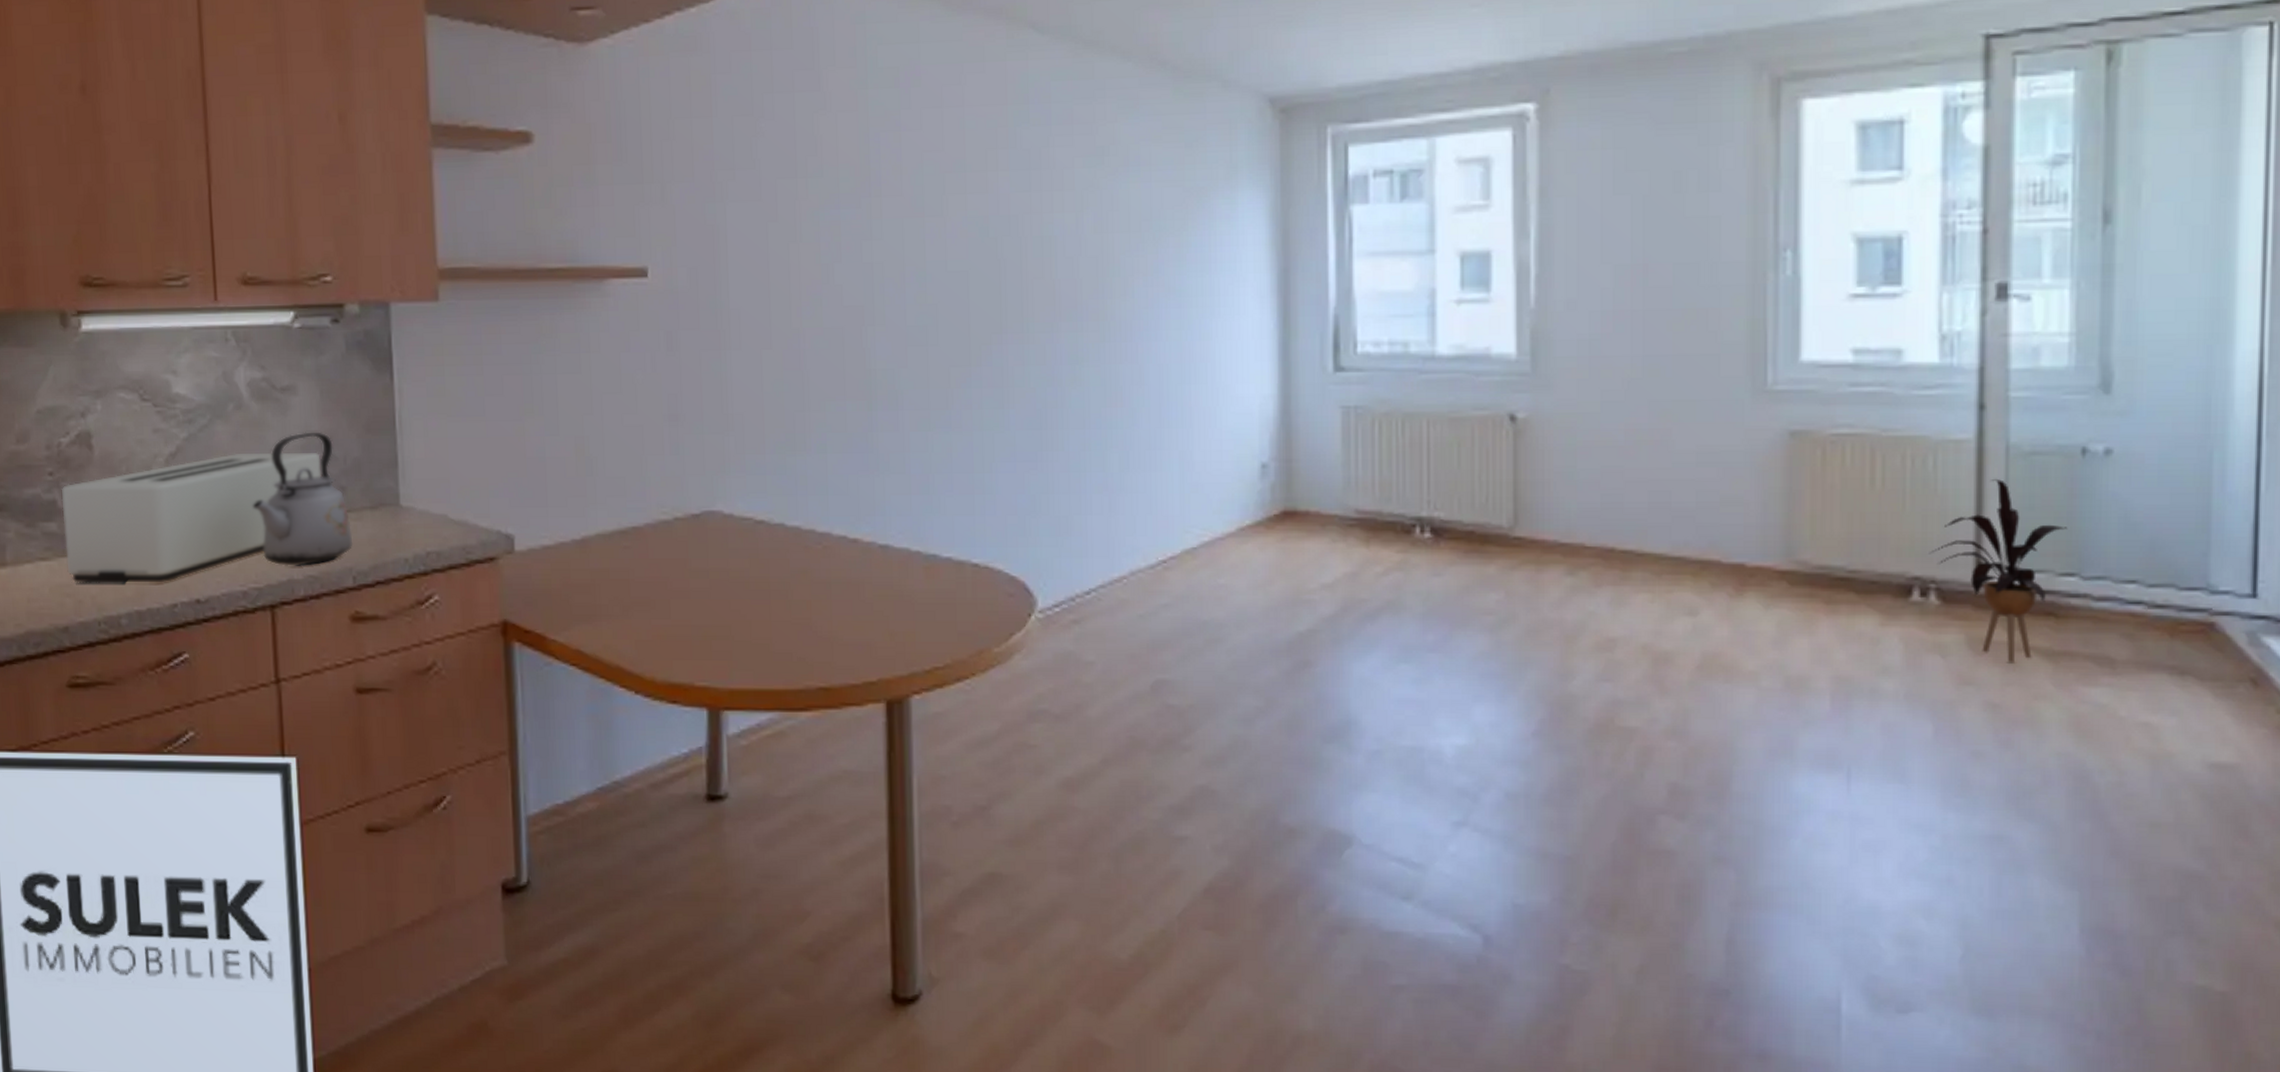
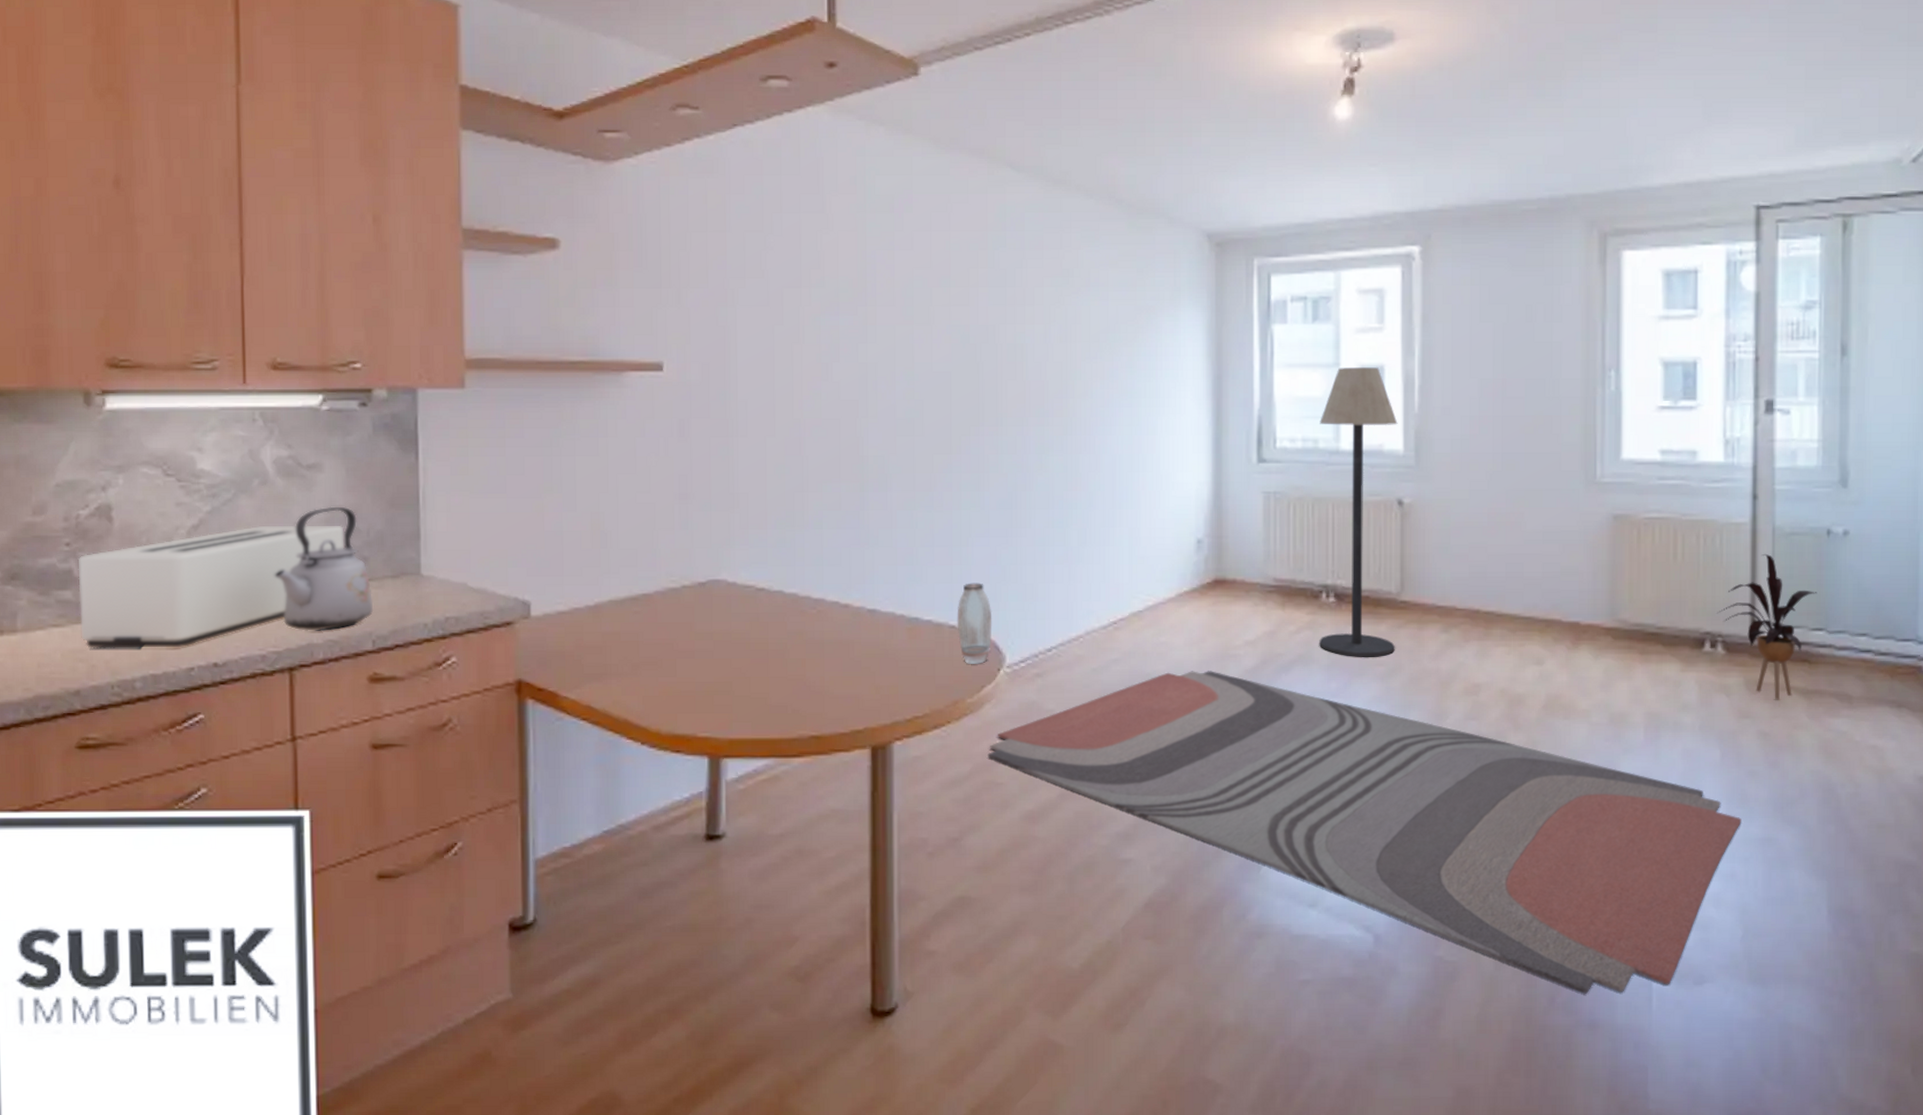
vase: none [980,514,1021,608] -> present [957,583,993,664]
rug: none [1018,618,1962,1019] -> present [988,671,1742,995]
floor lamp: none [1410,254,1509,604] -> present [1319,367,1398,657]

